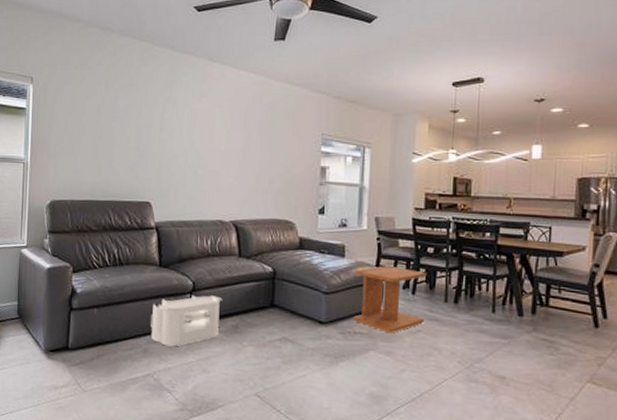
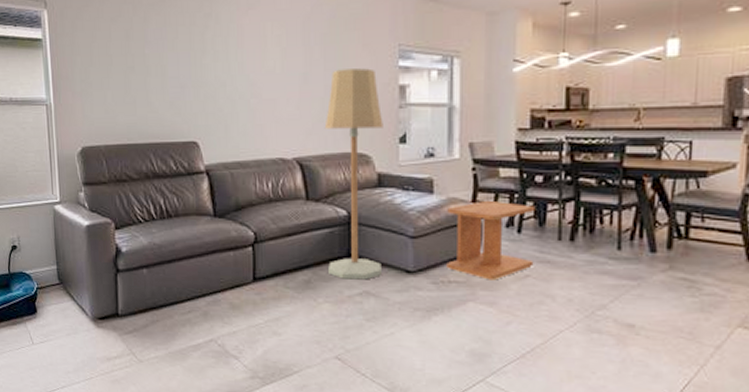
air purifier: present [151,295,223,347] -> none [209,247,291,308]
floor lamp: none [254,150,306,328] -> present [324,68,383,280]

